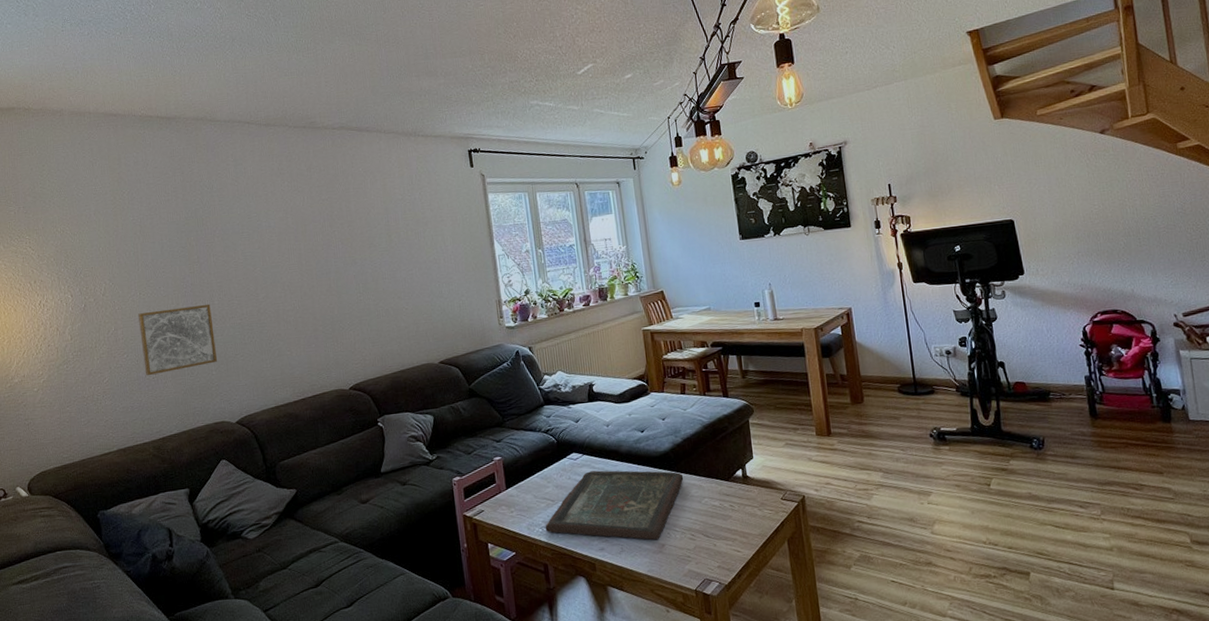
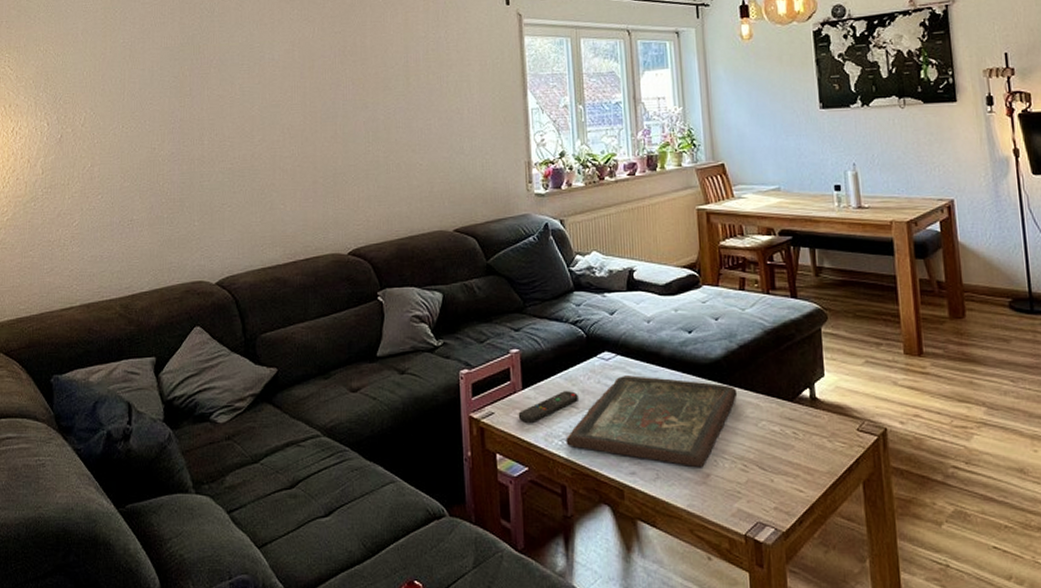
wall art: present [138,303,218,376] -> none [118,143,202,222]
remote control: none [504,487,553,517] -> present [518,391,578,424]

